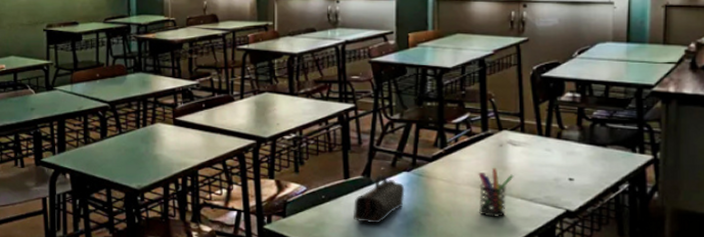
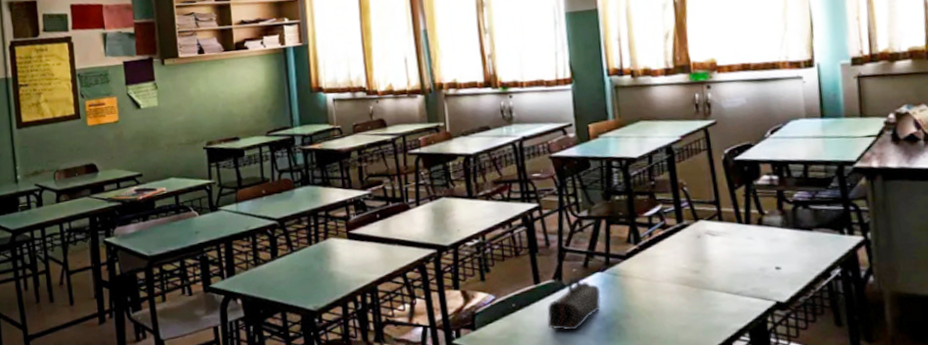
pen holder: present [478,168,514,217] -> none [677,261,716,315]

